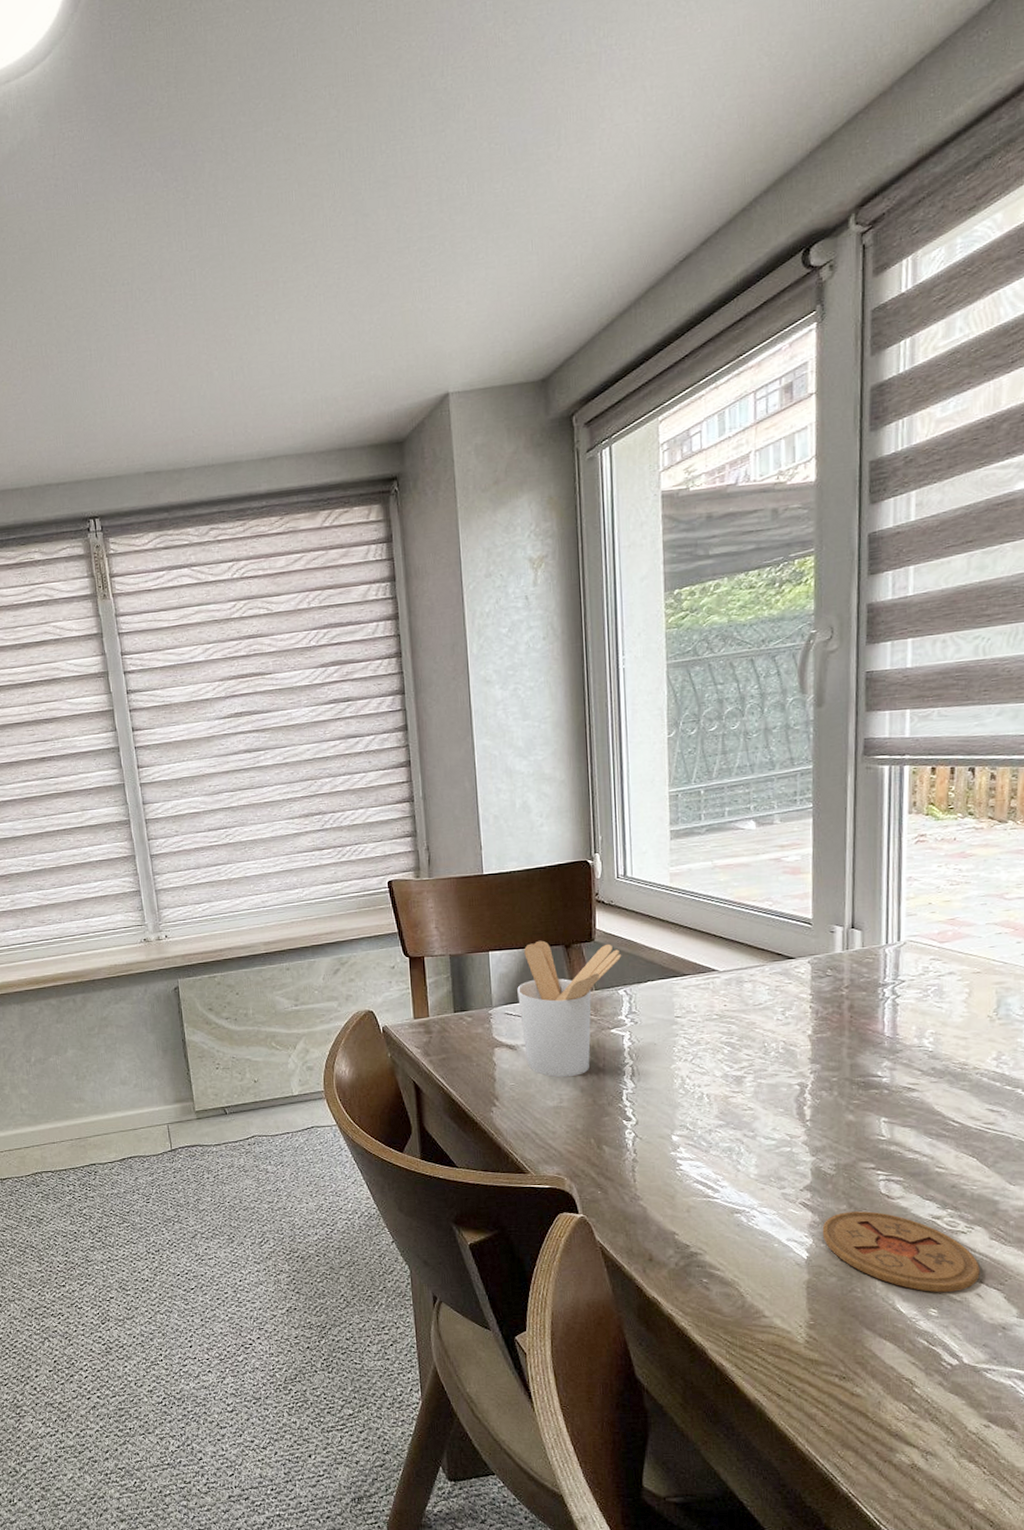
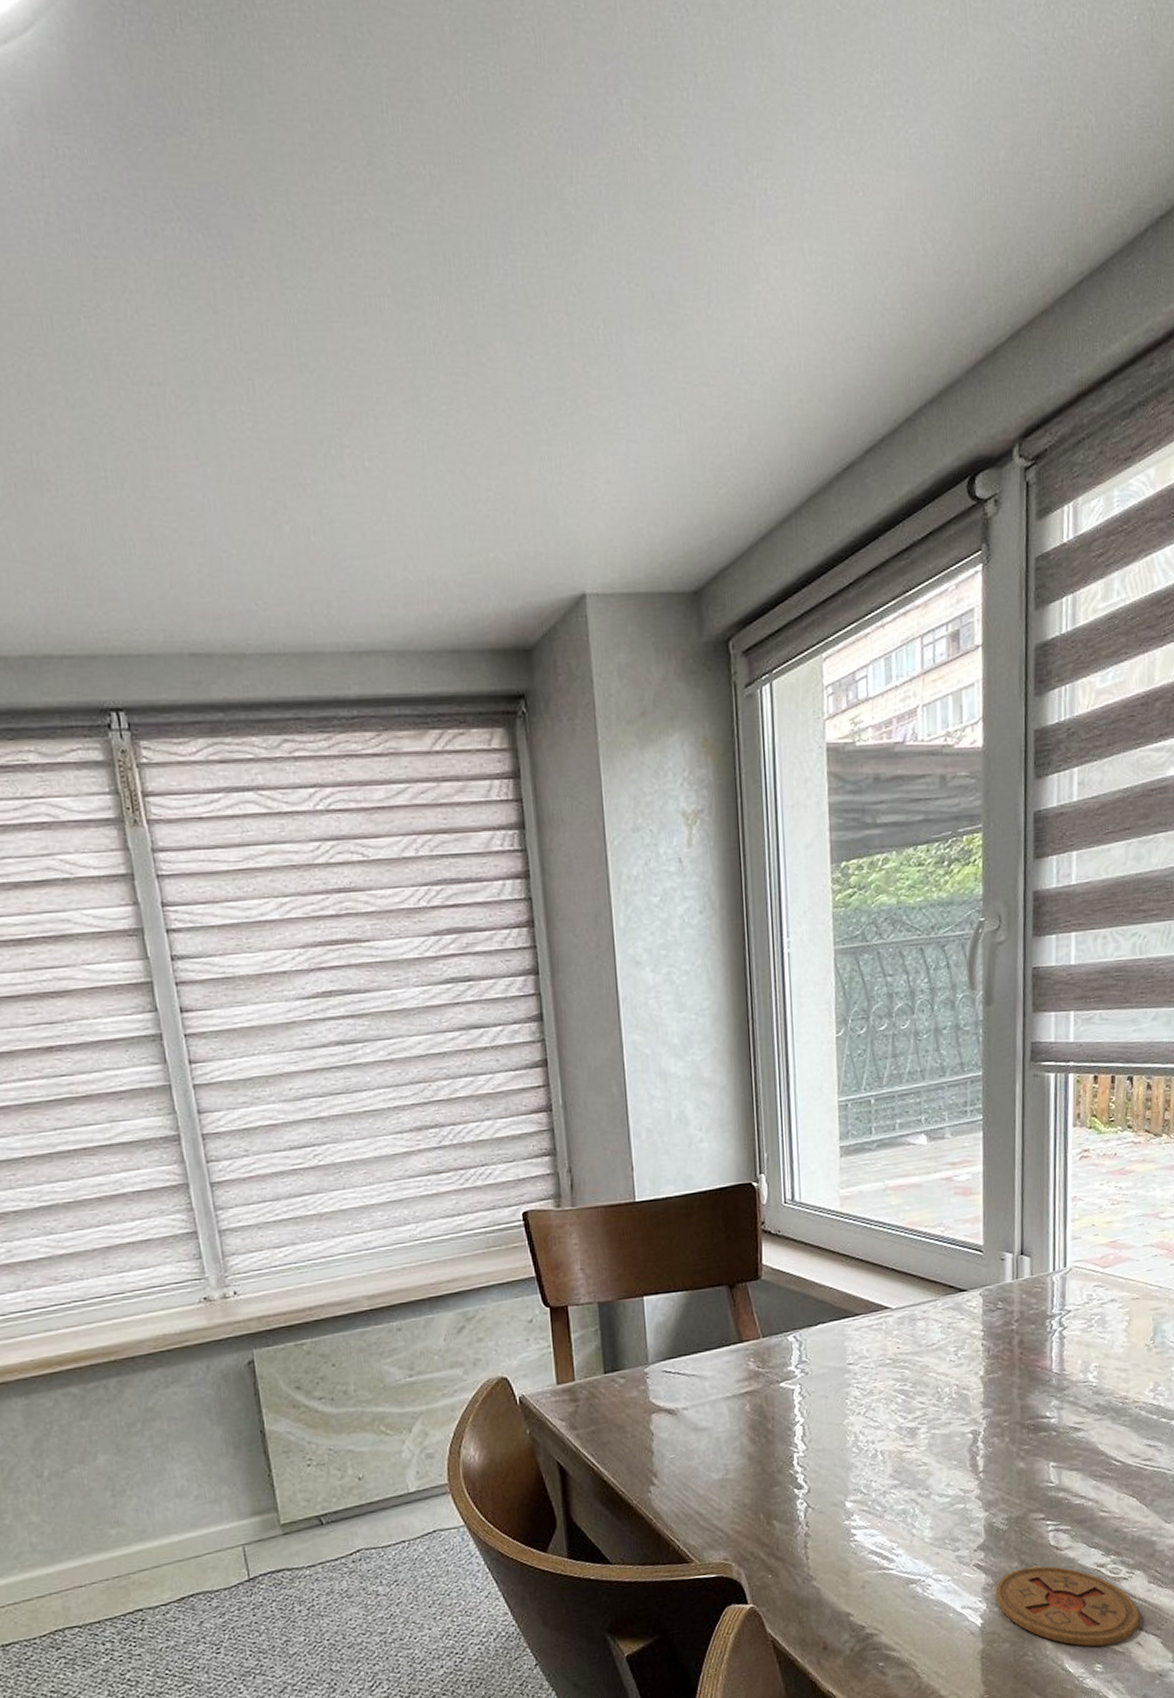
utensil holder: present [517,940,622,1078] -> none [676,1280,791,1444]

